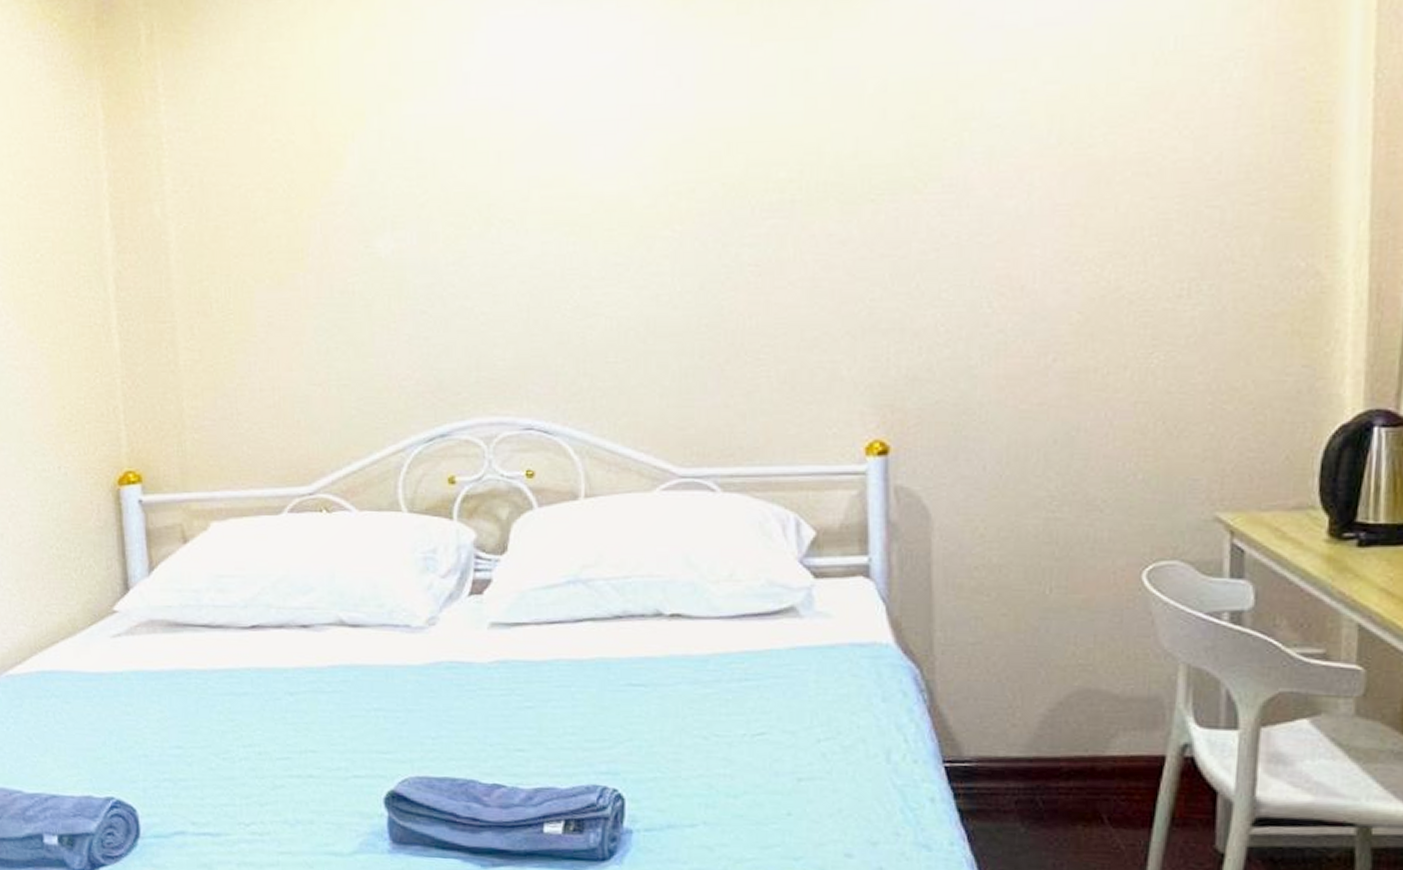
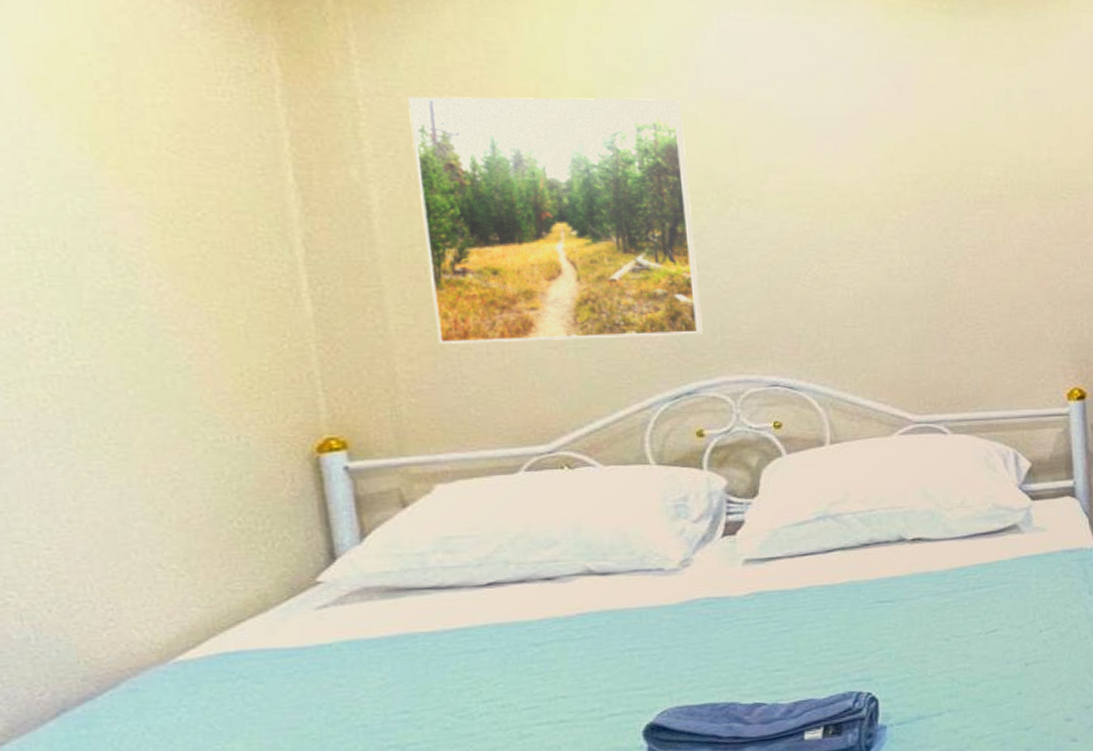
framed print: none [203,113,459,380] -> present [408,96,703,344]

